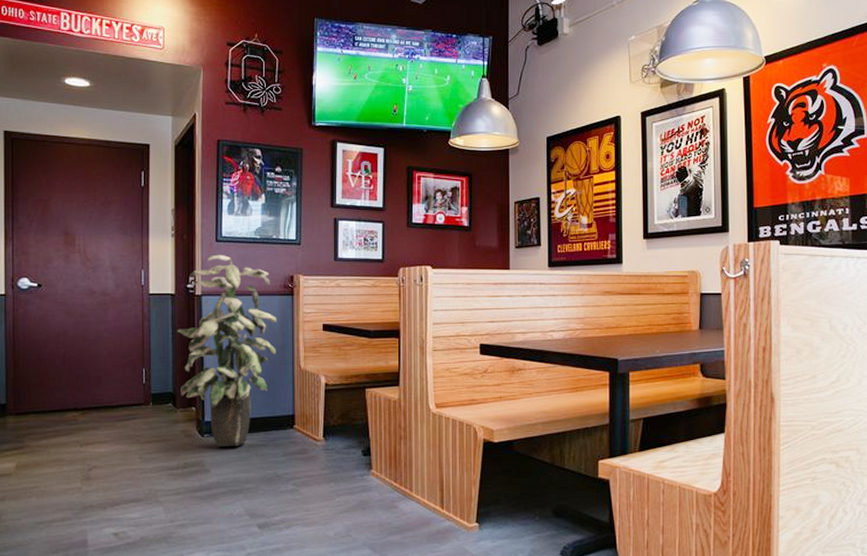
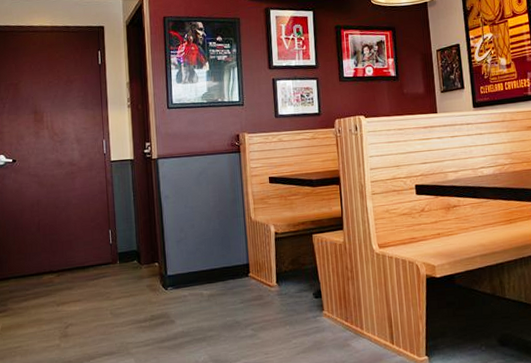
indoor plant: present [177,254,277,446] -> none [137,120,229,298]

